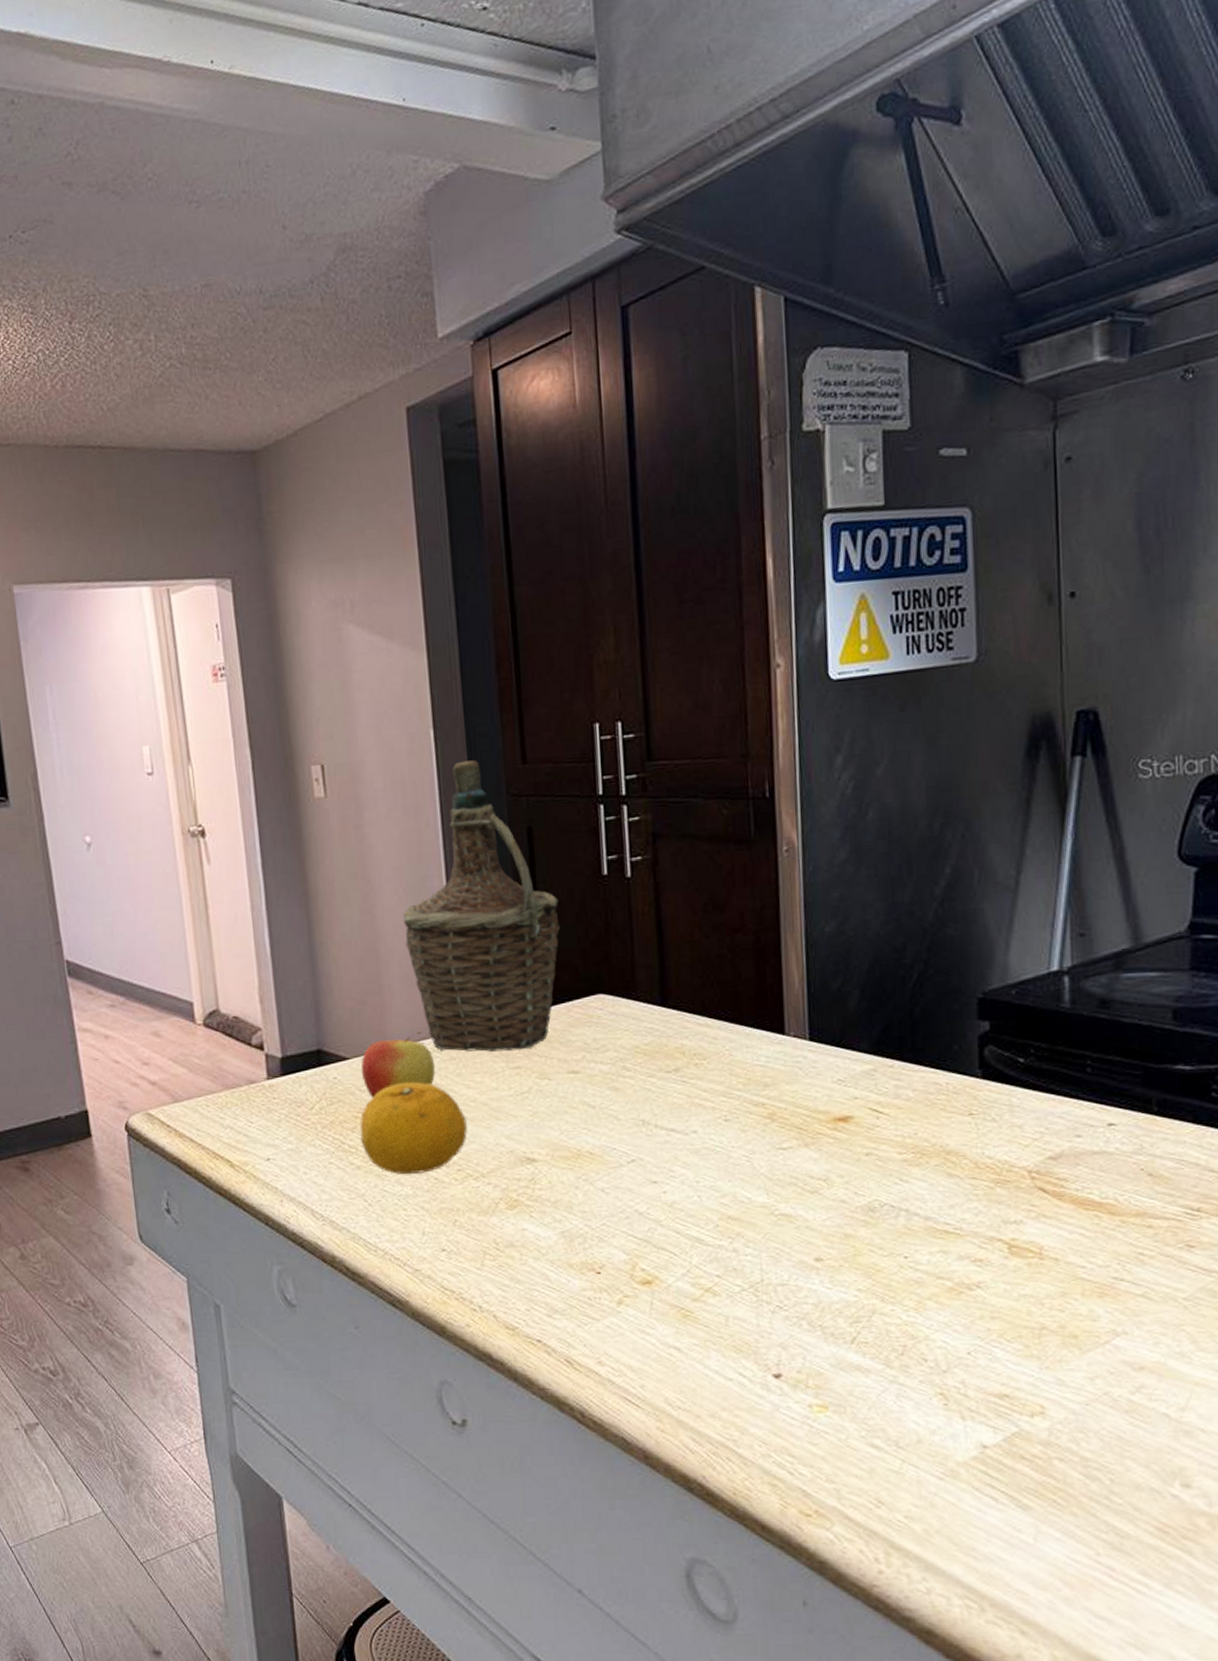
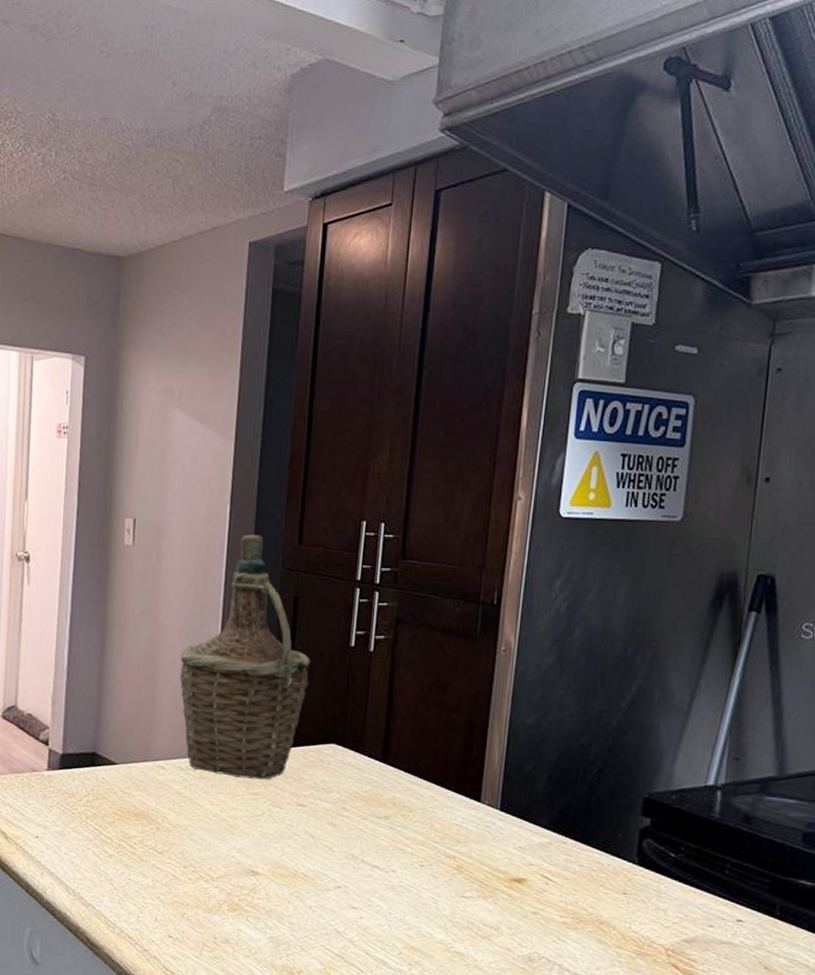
fruit: present [359,1082,467,1175] -> none [116,791,206,870]
apple: present [360,1029,435,1098] -> none [125,749,188,800]

